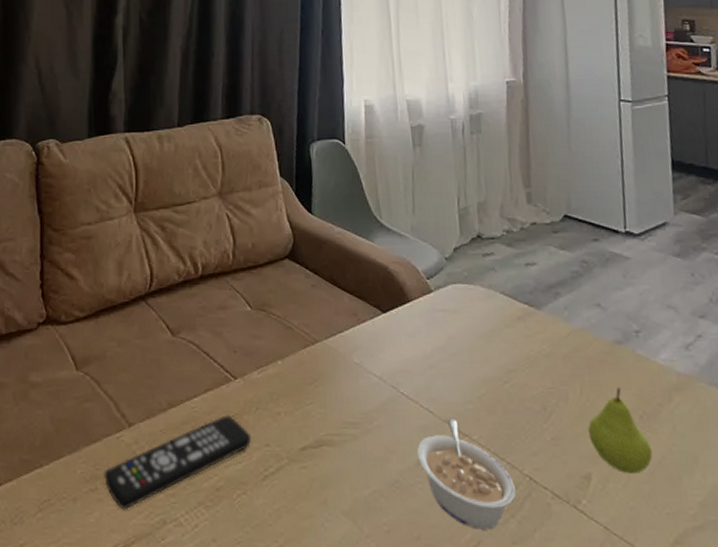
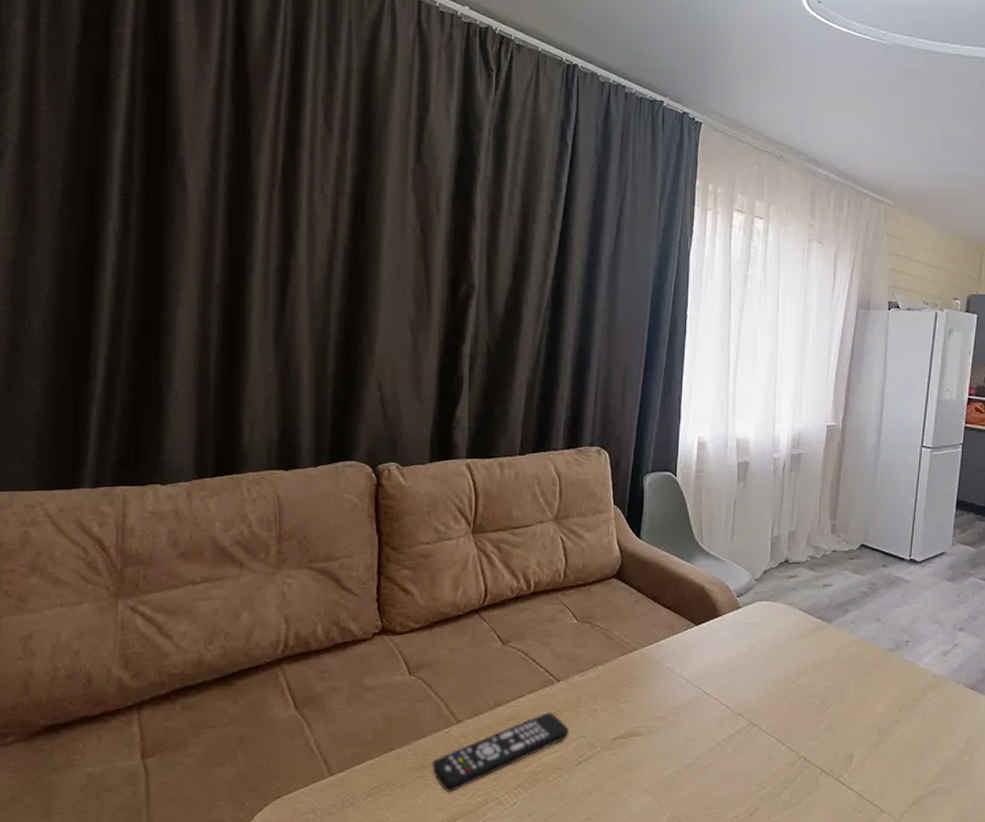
legume: present [416,418,516,530] -> none [712,712,791,799]
fruit: present [588,387,653,475] -> none [856,686,905,754]

